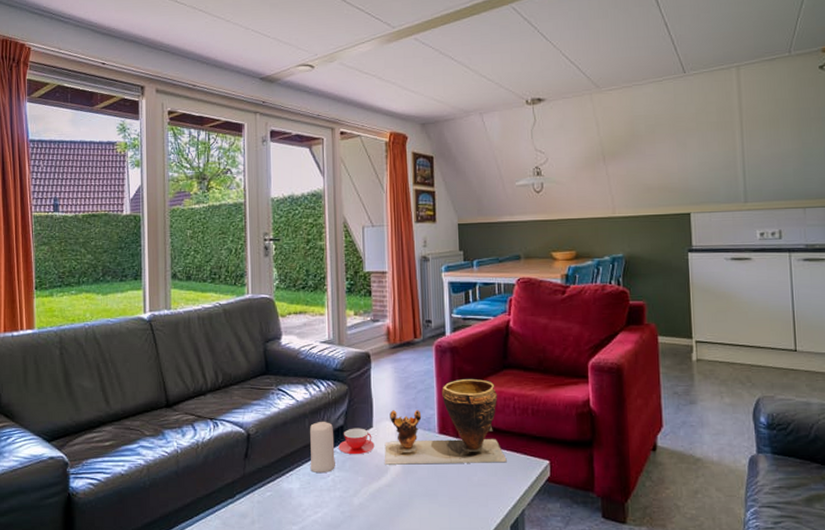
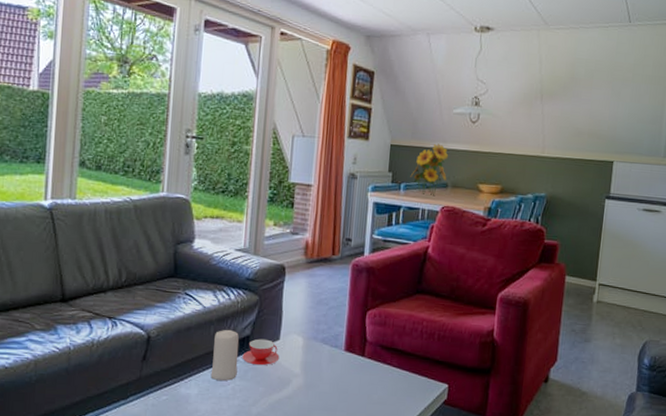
clay pot: present [384,378,507,465] -> none [287,299,408,384]
flower bouquet: none [481,217,519,269] -> present [410,143,449,195]

